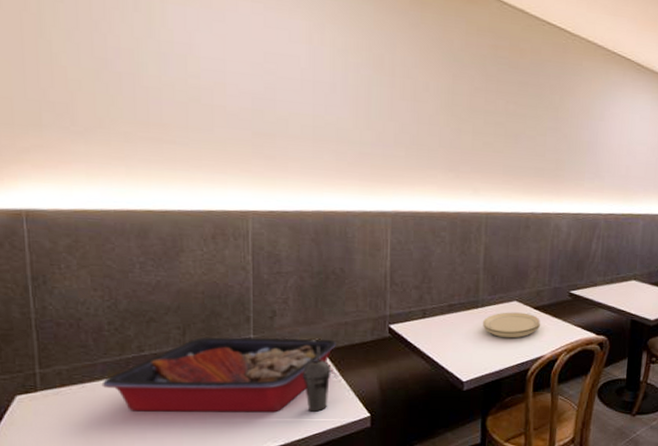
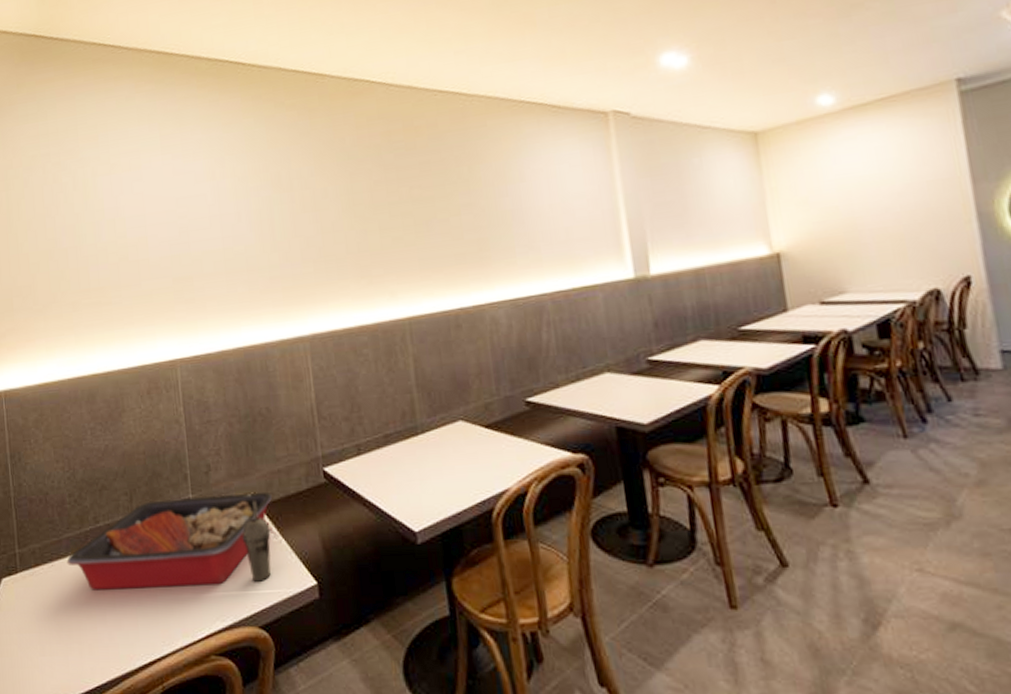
plate: present [483,312,541,339] -> none [426,434,498,471]

